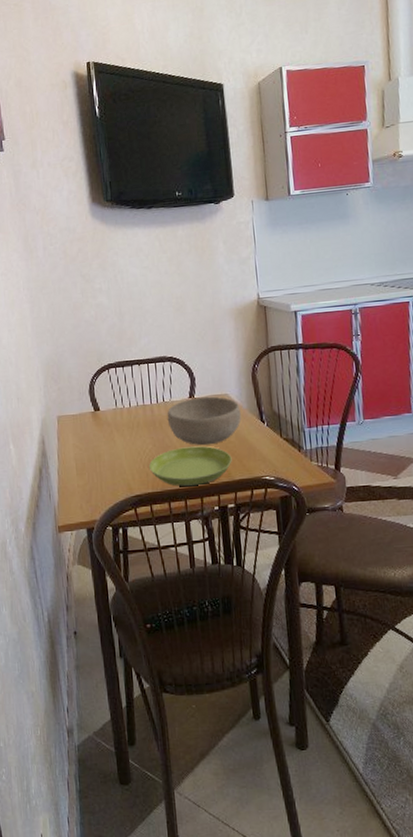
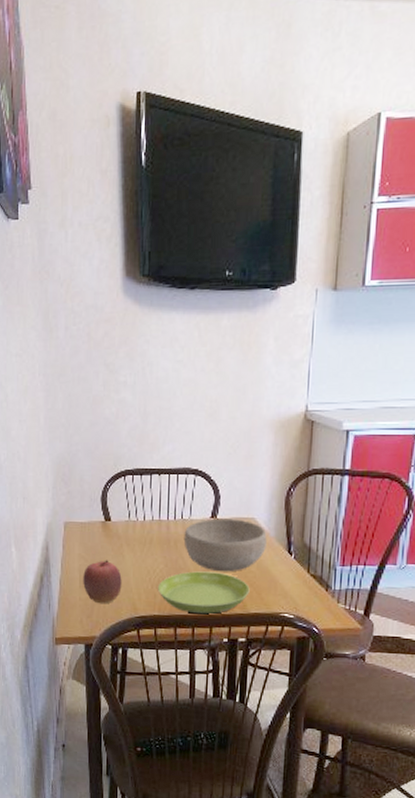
apple: none [79,446,116,489] -> present [83,560,122,604]

